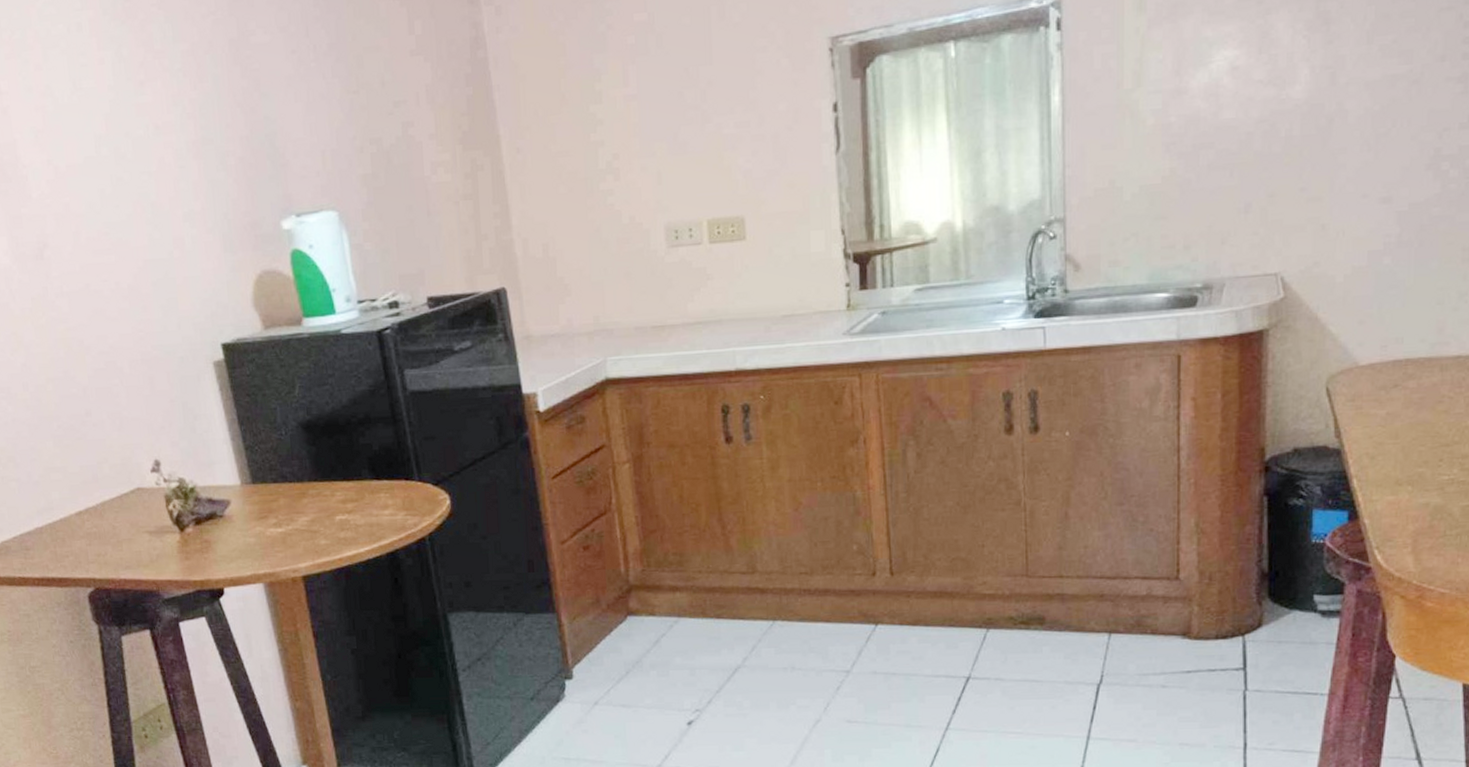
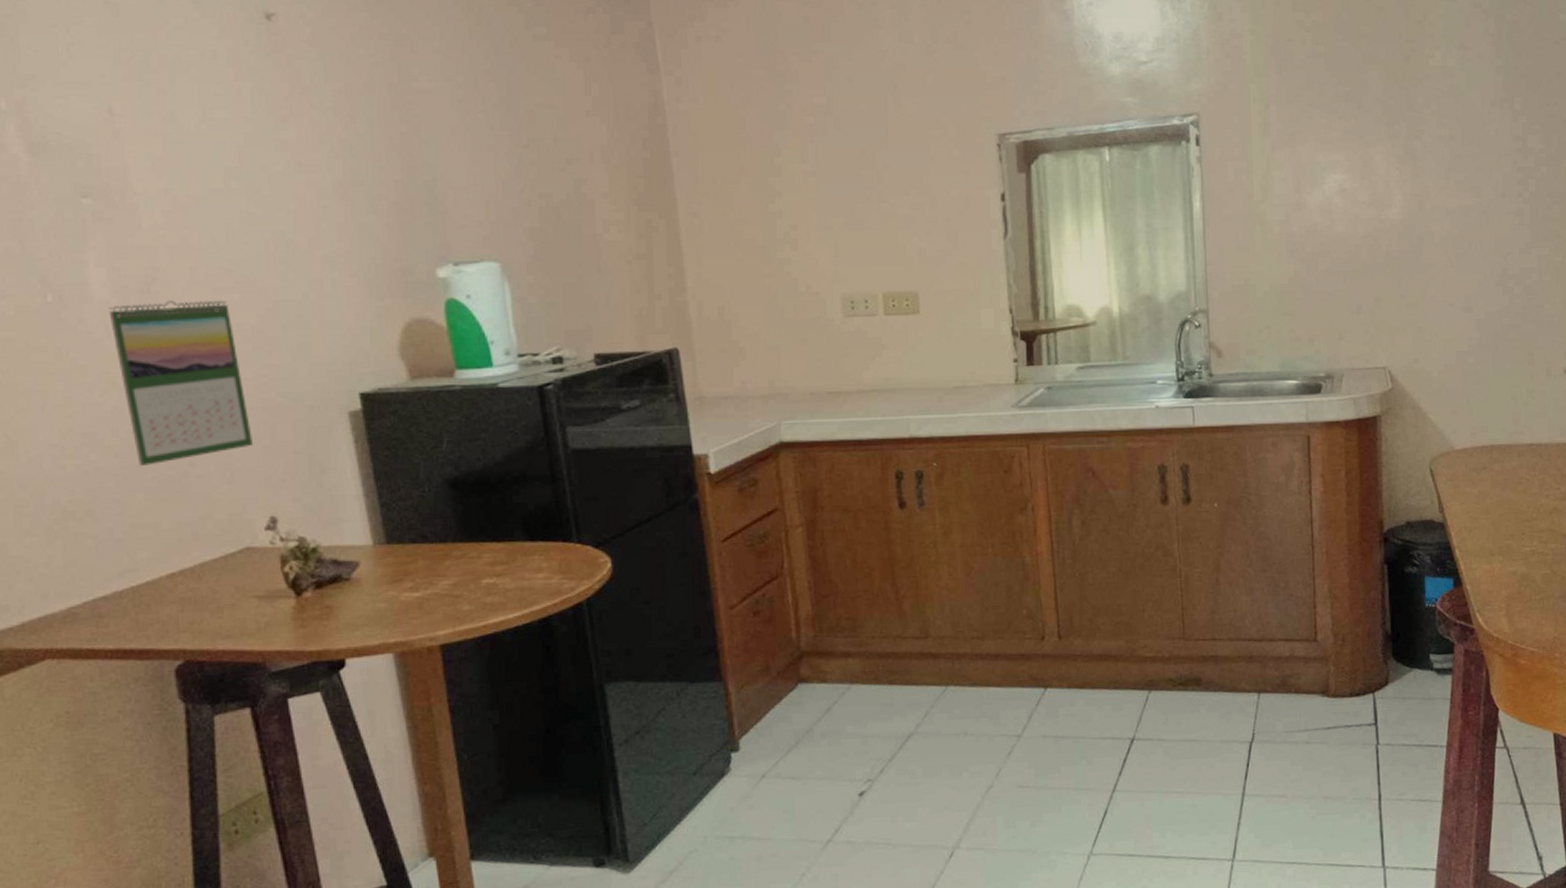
calendar: none [11,262,137,416] -> present [108,300,254,466]

